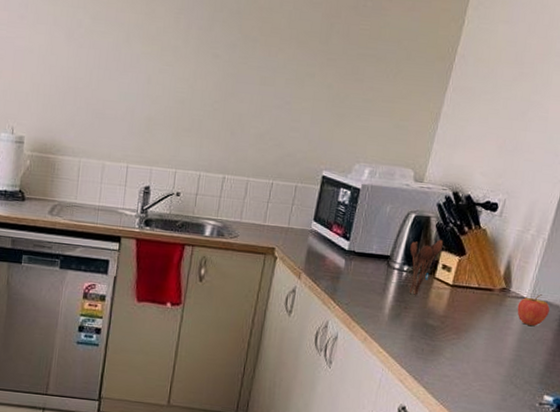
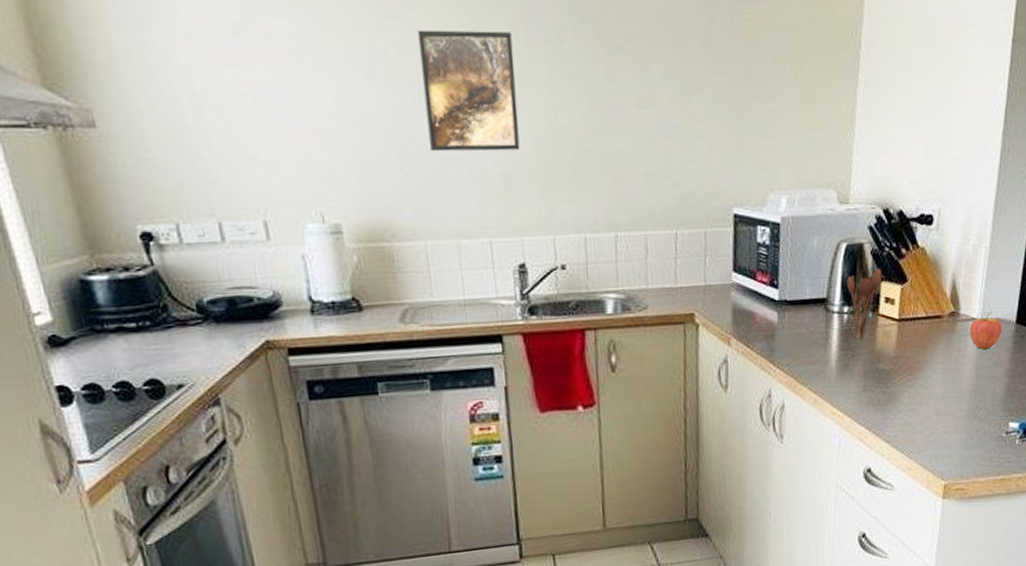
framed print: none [99,9,175,103] -> present [417,30,520,152]

